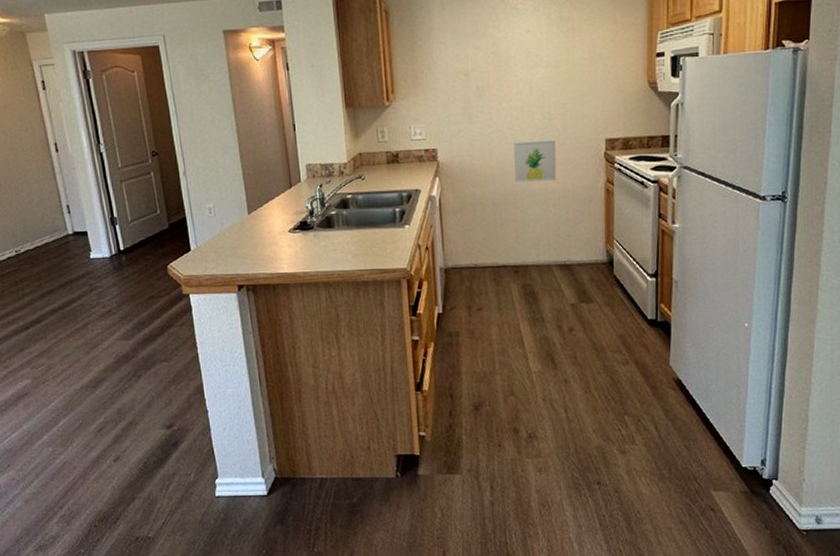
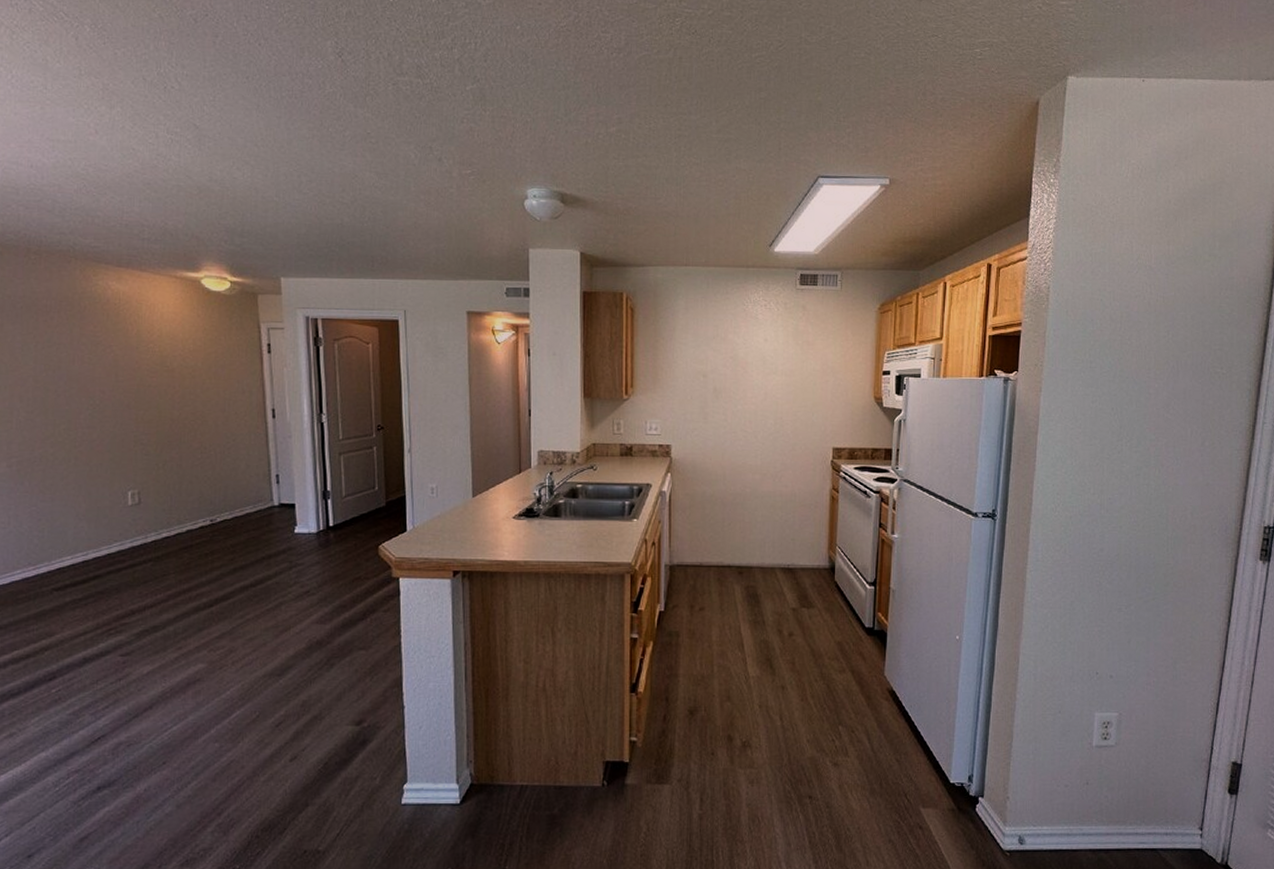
wall art: present [514,140,557,182] -> none [745,444,786,484]

